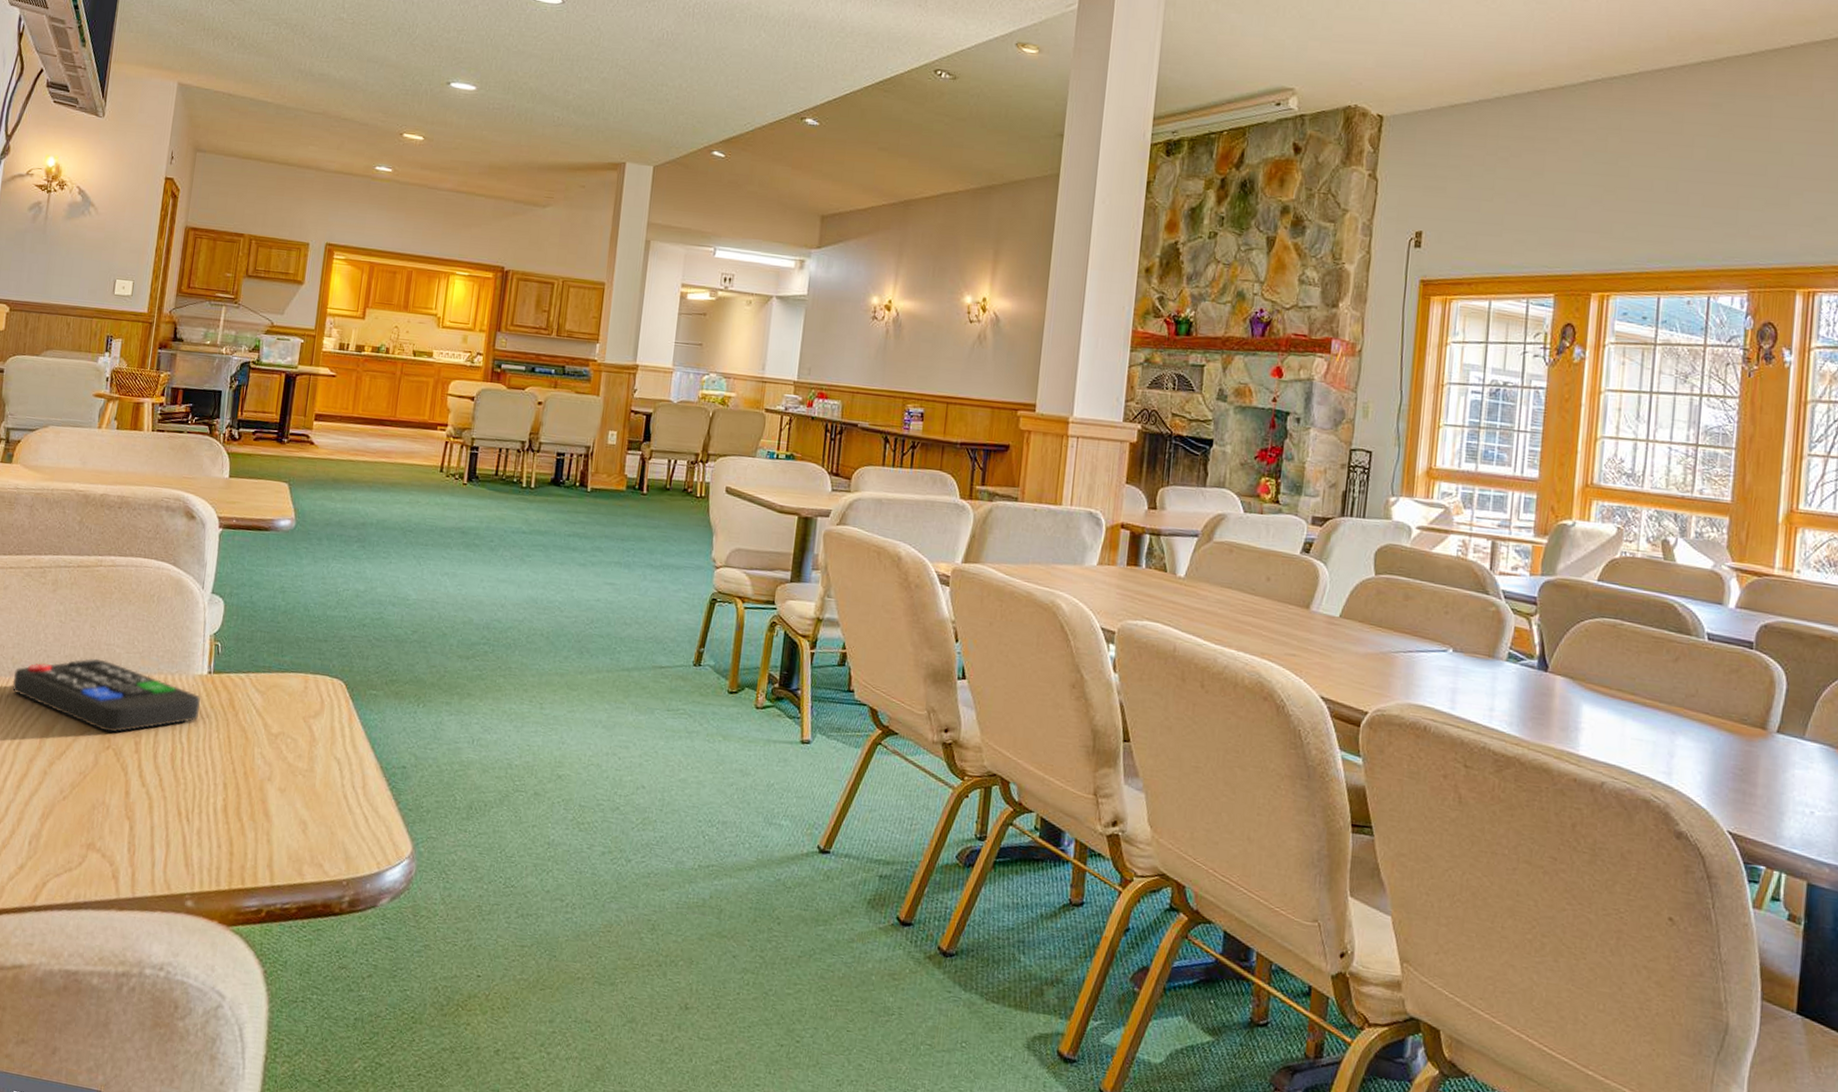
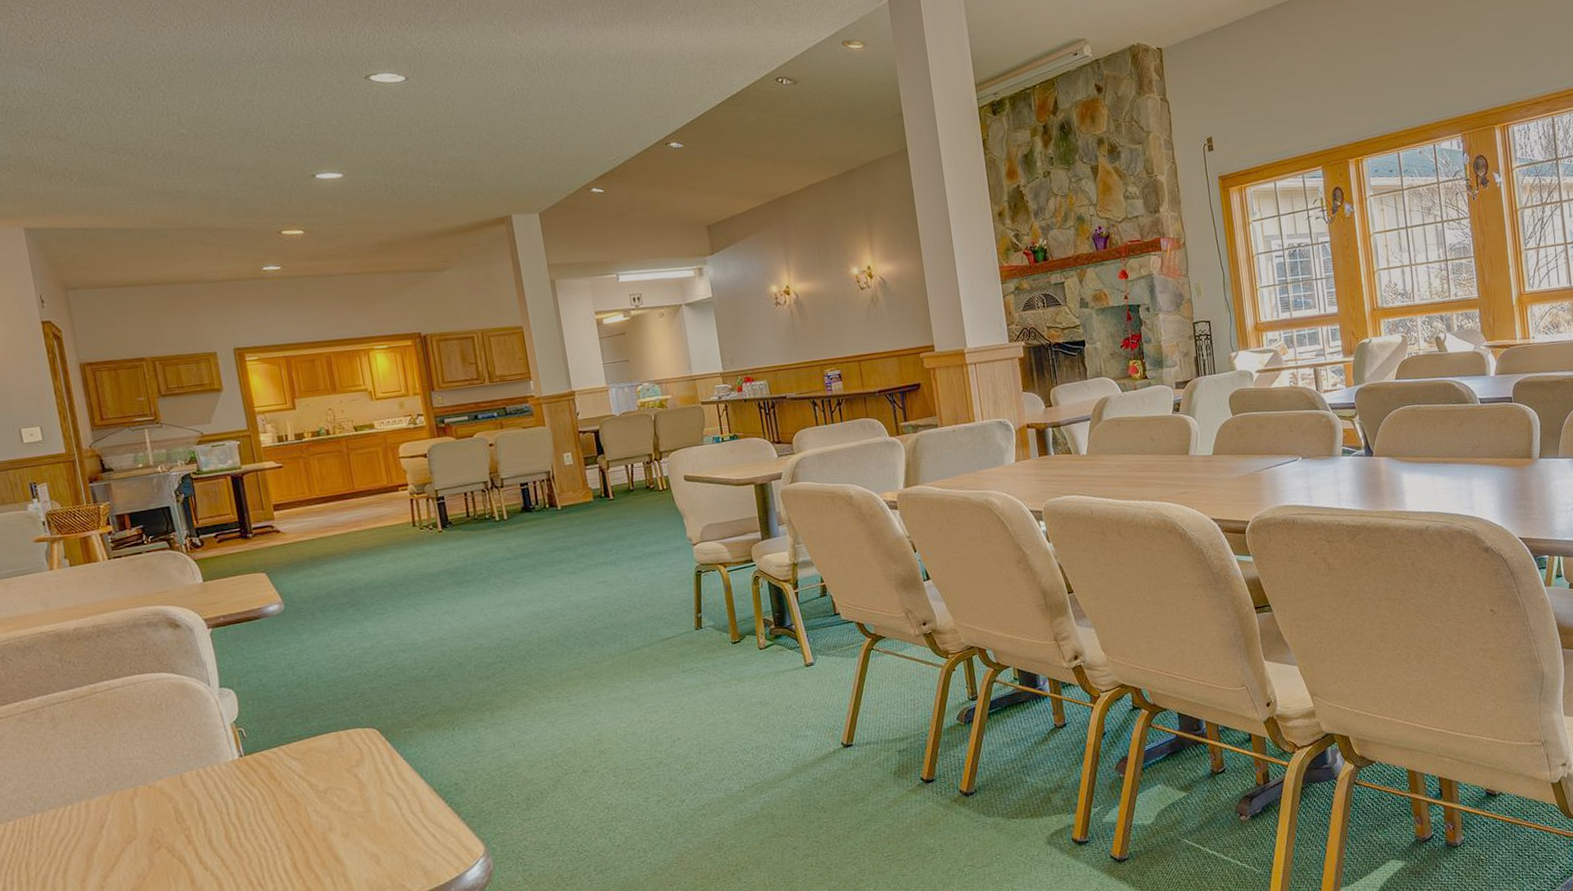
remote control: present [12,658,200,733] -> none [37,773,242,835]

